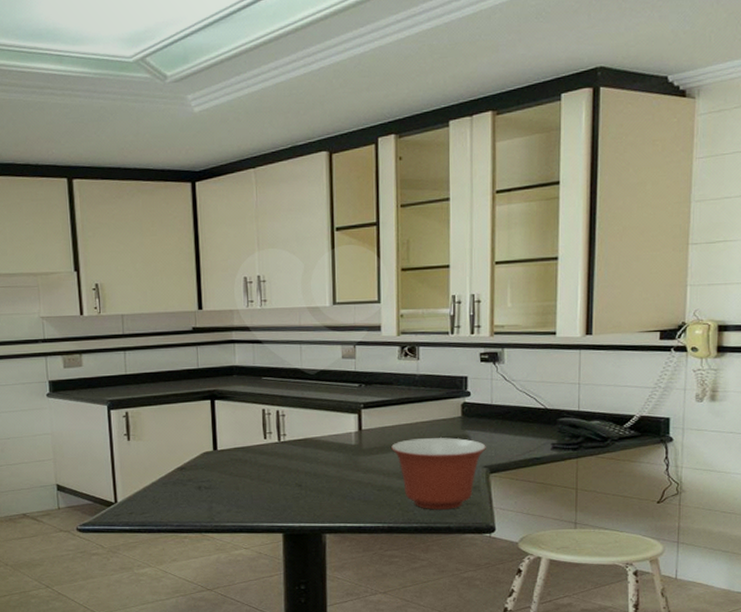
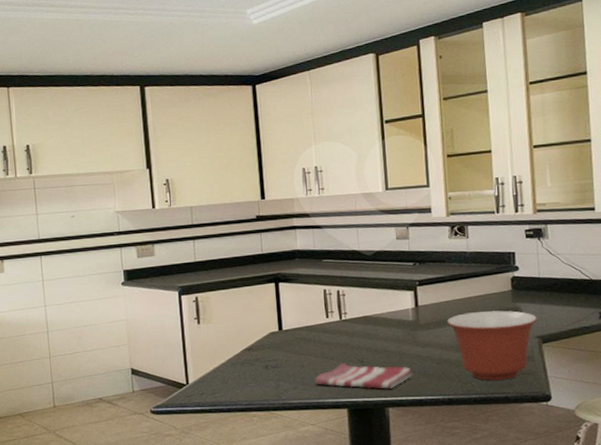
dish towel: none [249,487,353,515] -> present [314,363,413,389]

